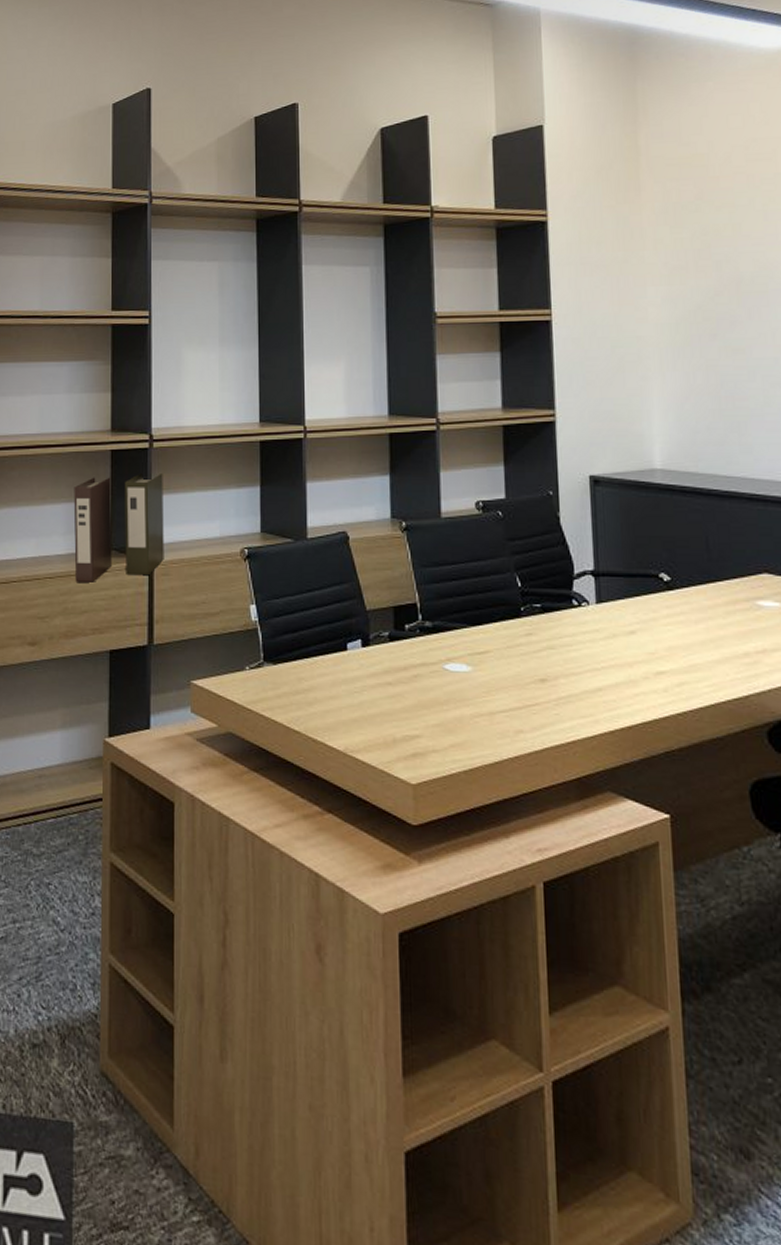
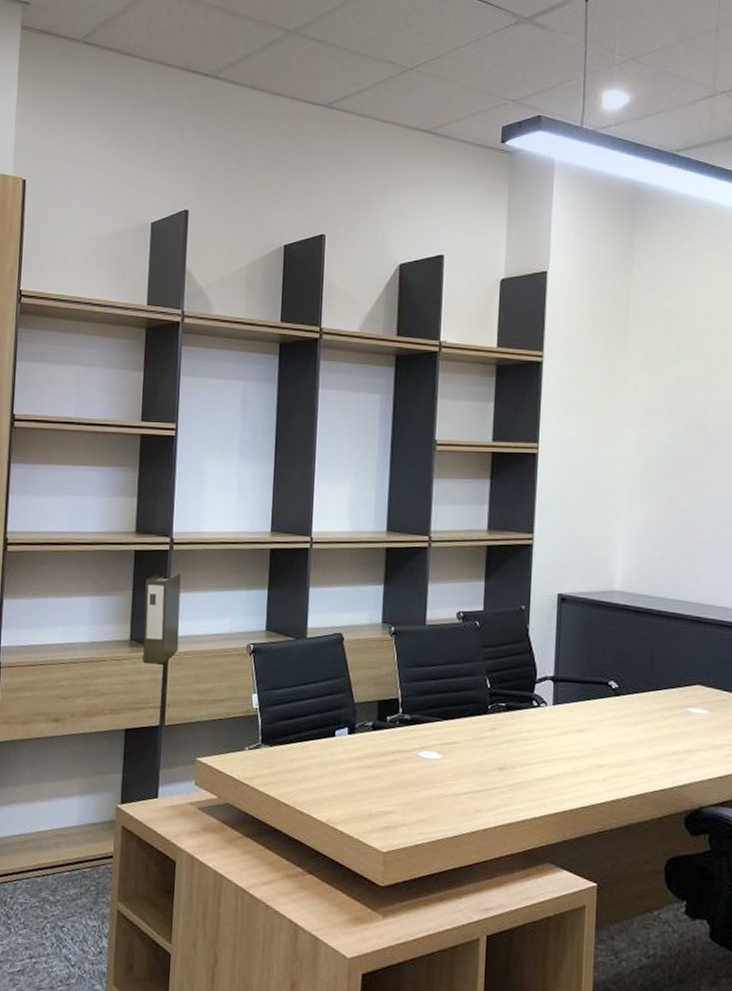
binder: present [73,477,112,582] -> none [97,574,134,668]

